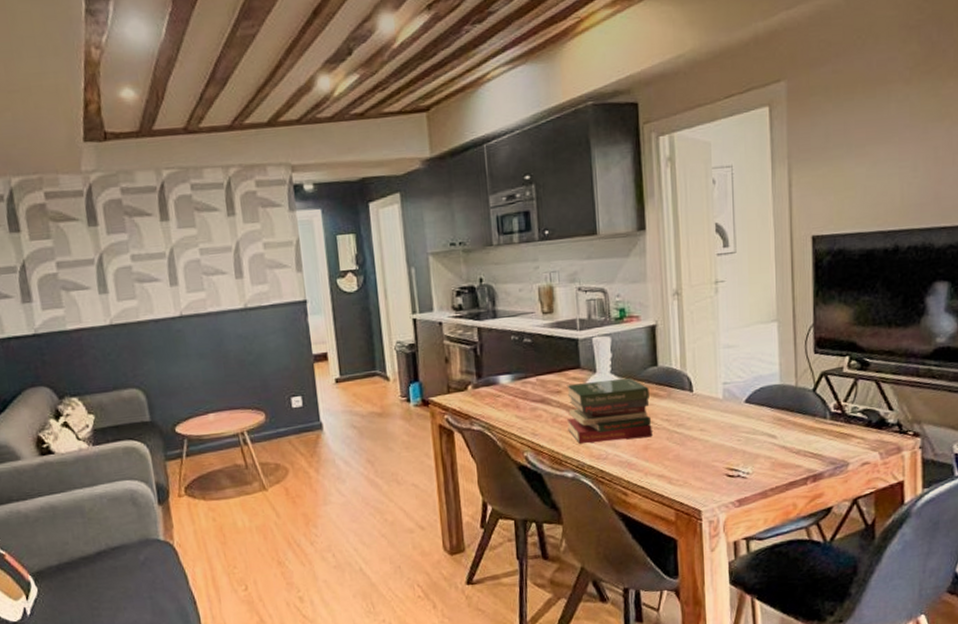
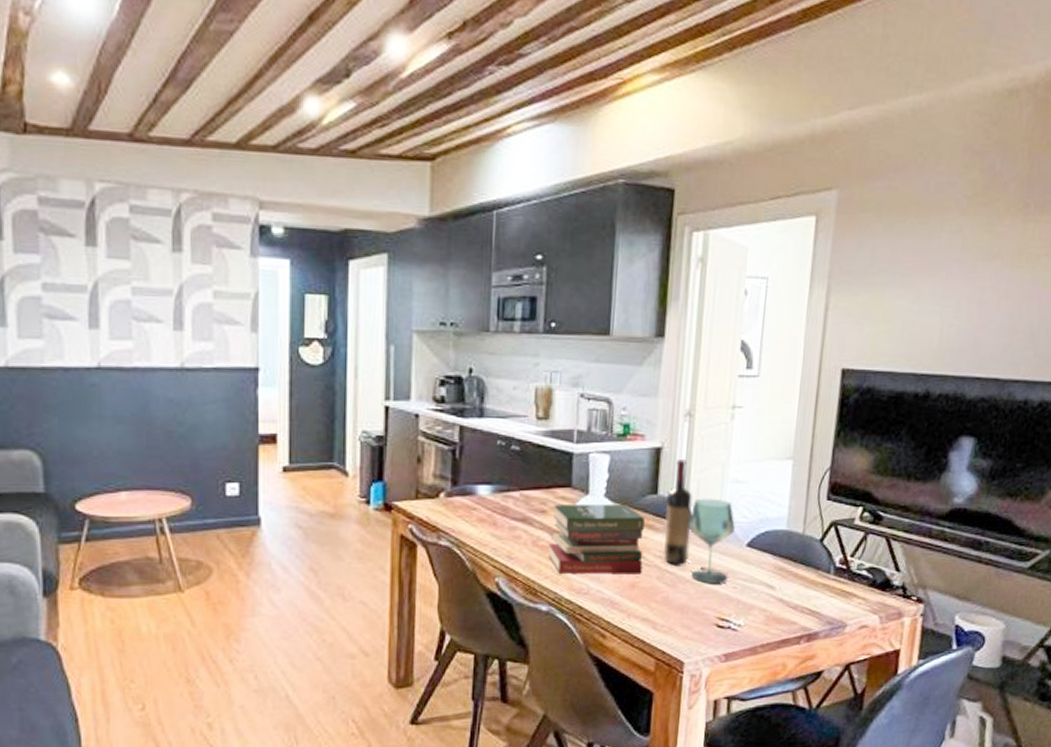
wine bottle: none [666,332,694,426] -> present [662,458,693,565]
wine glass: none [689,364,732,439] -> present [688,498,735,583]

